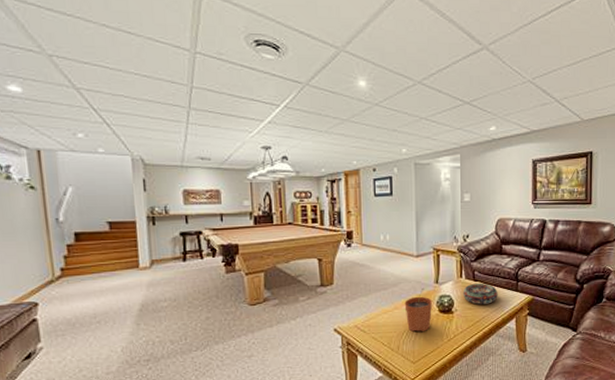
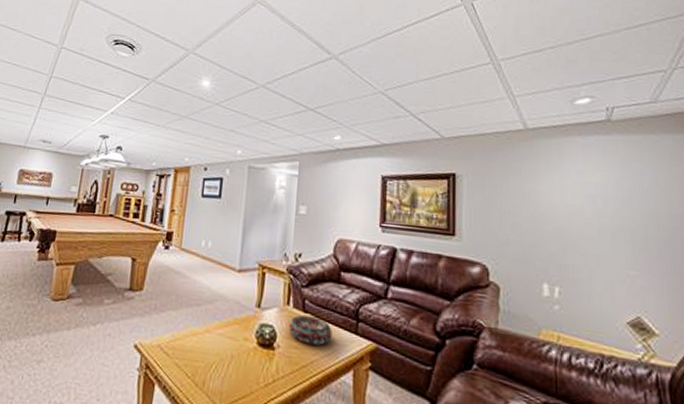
plant pot: present [404,287,432,332] -> none [217,310,251,369]

